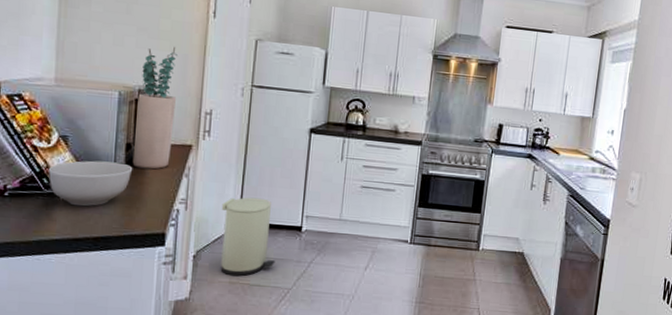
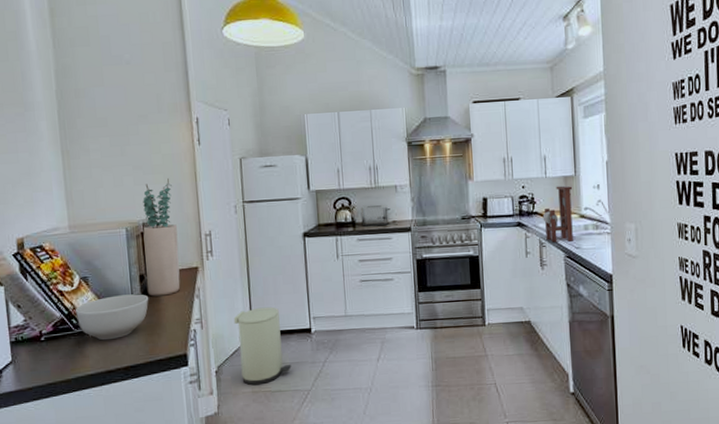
toaster: none [372,111,404,136] -> present [360,204,390,226]
paper towel holder: none [553,125,588,181] -> present [542,185,573,243]

